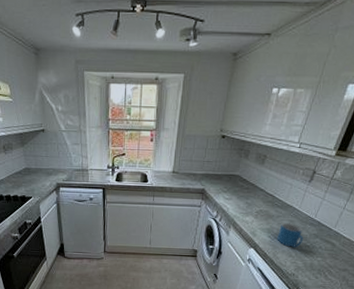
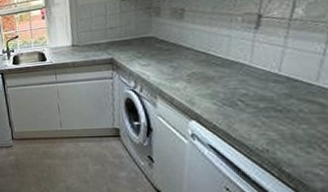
mug: present [277,223,304,247] -> none [226,84,270,114]

